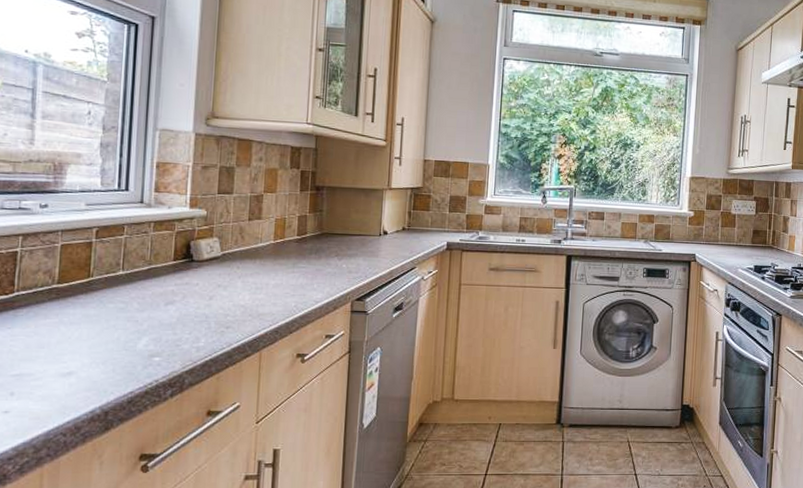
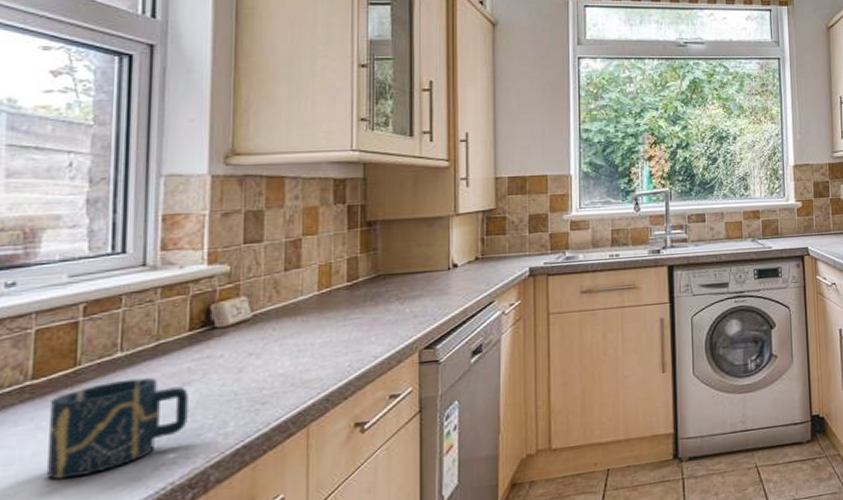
cup: none [67,293,172,365] -> present [47,377,190,480]

